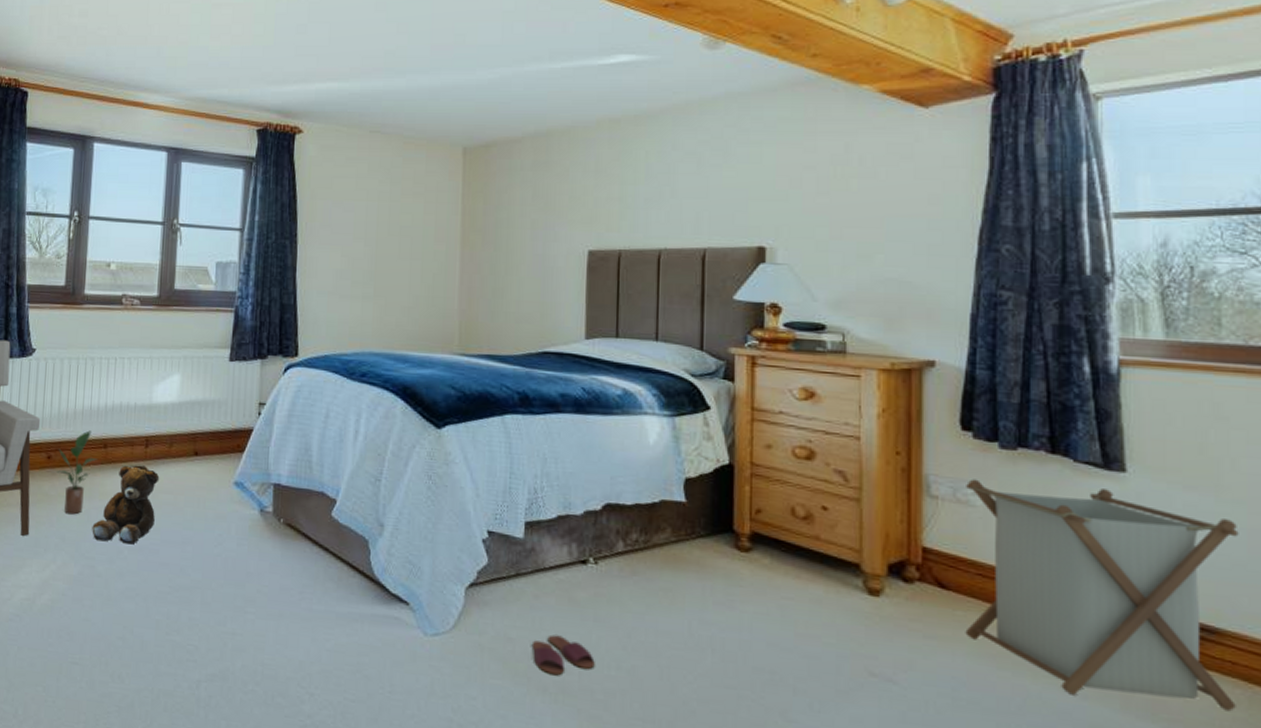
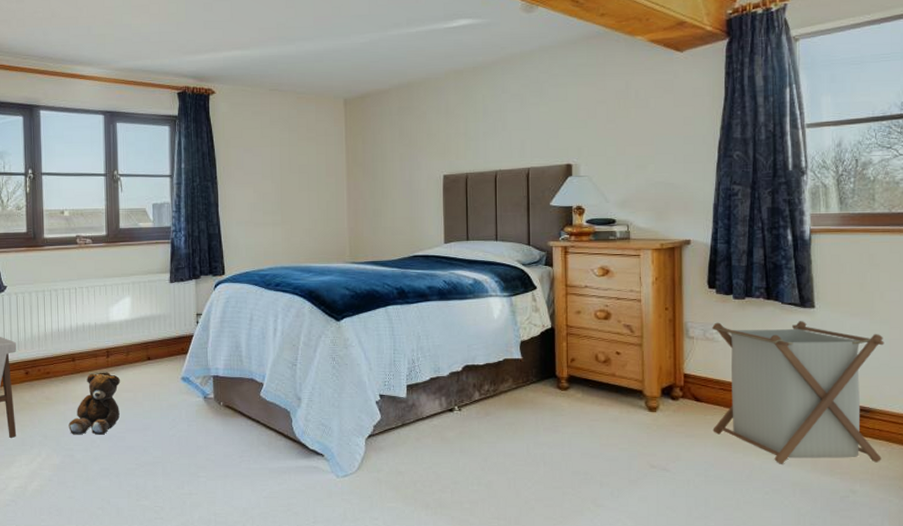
potted plant: present [57,430,99,515] -> none [34,348,69,417]
slippers: present [533,634,595,676] -> none [417,466,462,495]

